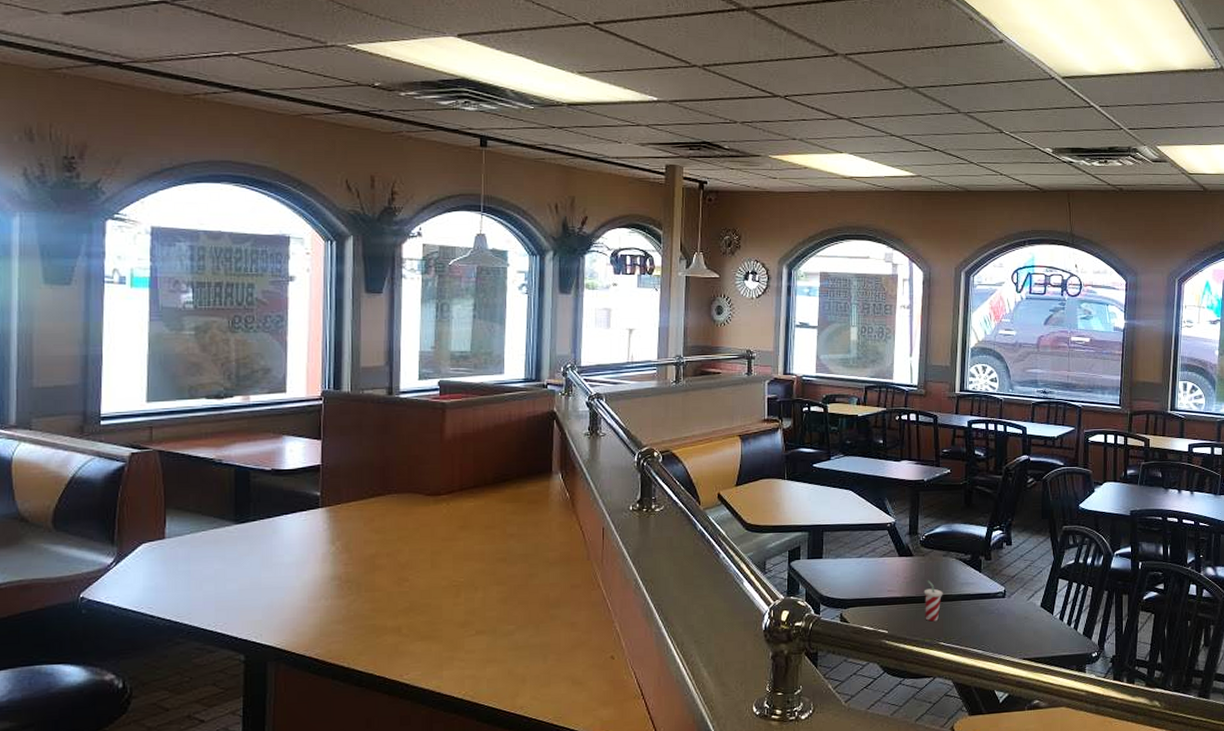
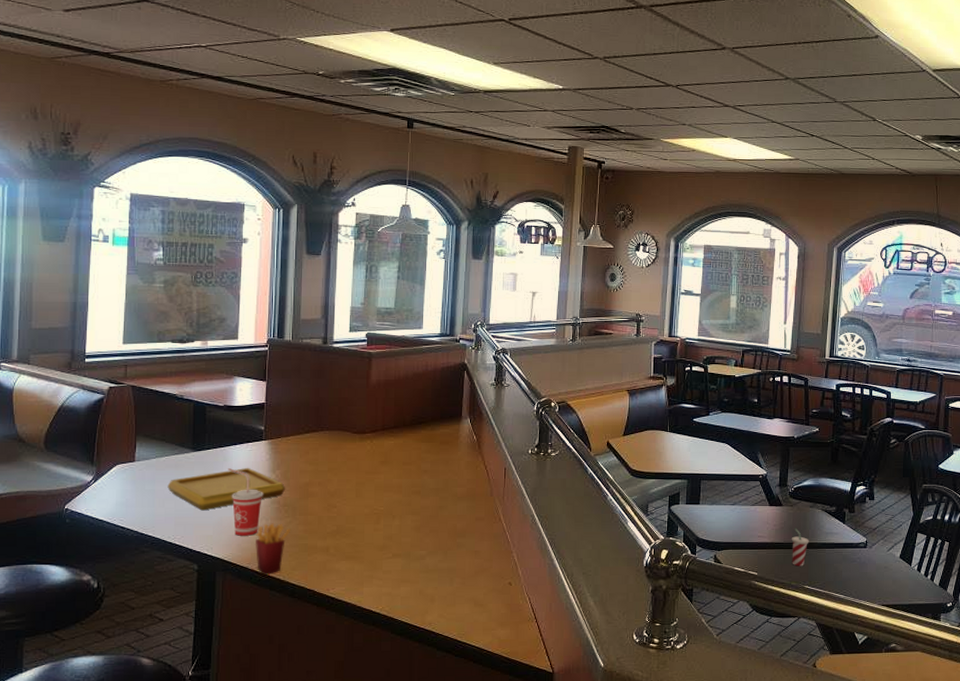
serving tray: none [205,539,347,592] -> present [167,467,285,511]
beverage cup: none [278,541,322,619] -> present [228,468,264,536]
french fries: none [314,602,356,662] -> present [256,523,292,575]

